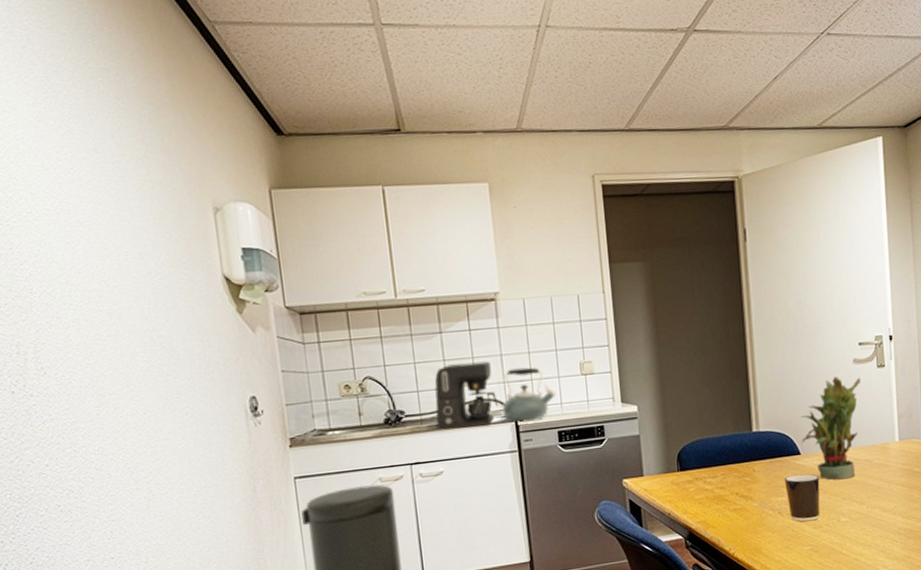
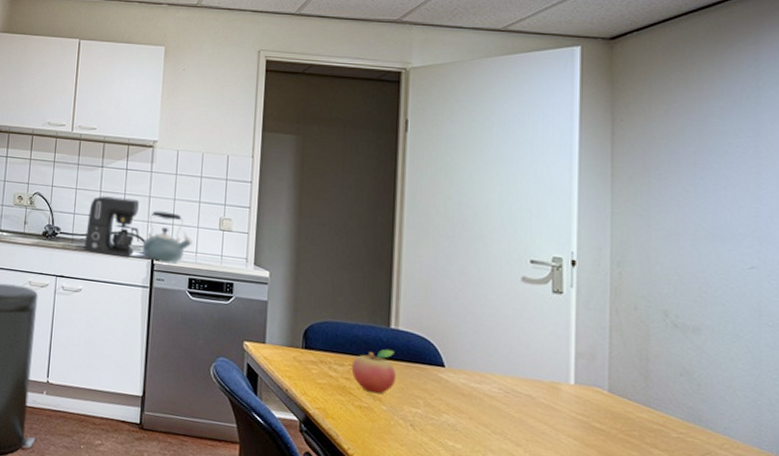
fruit: none [723,451,763,494] -> present [351,348,397,394]
mug: present [785,473,821,522] -> none [422,387,465,448]
potted plant: present [800,376,860,480] -> none [446,290,529,411]

